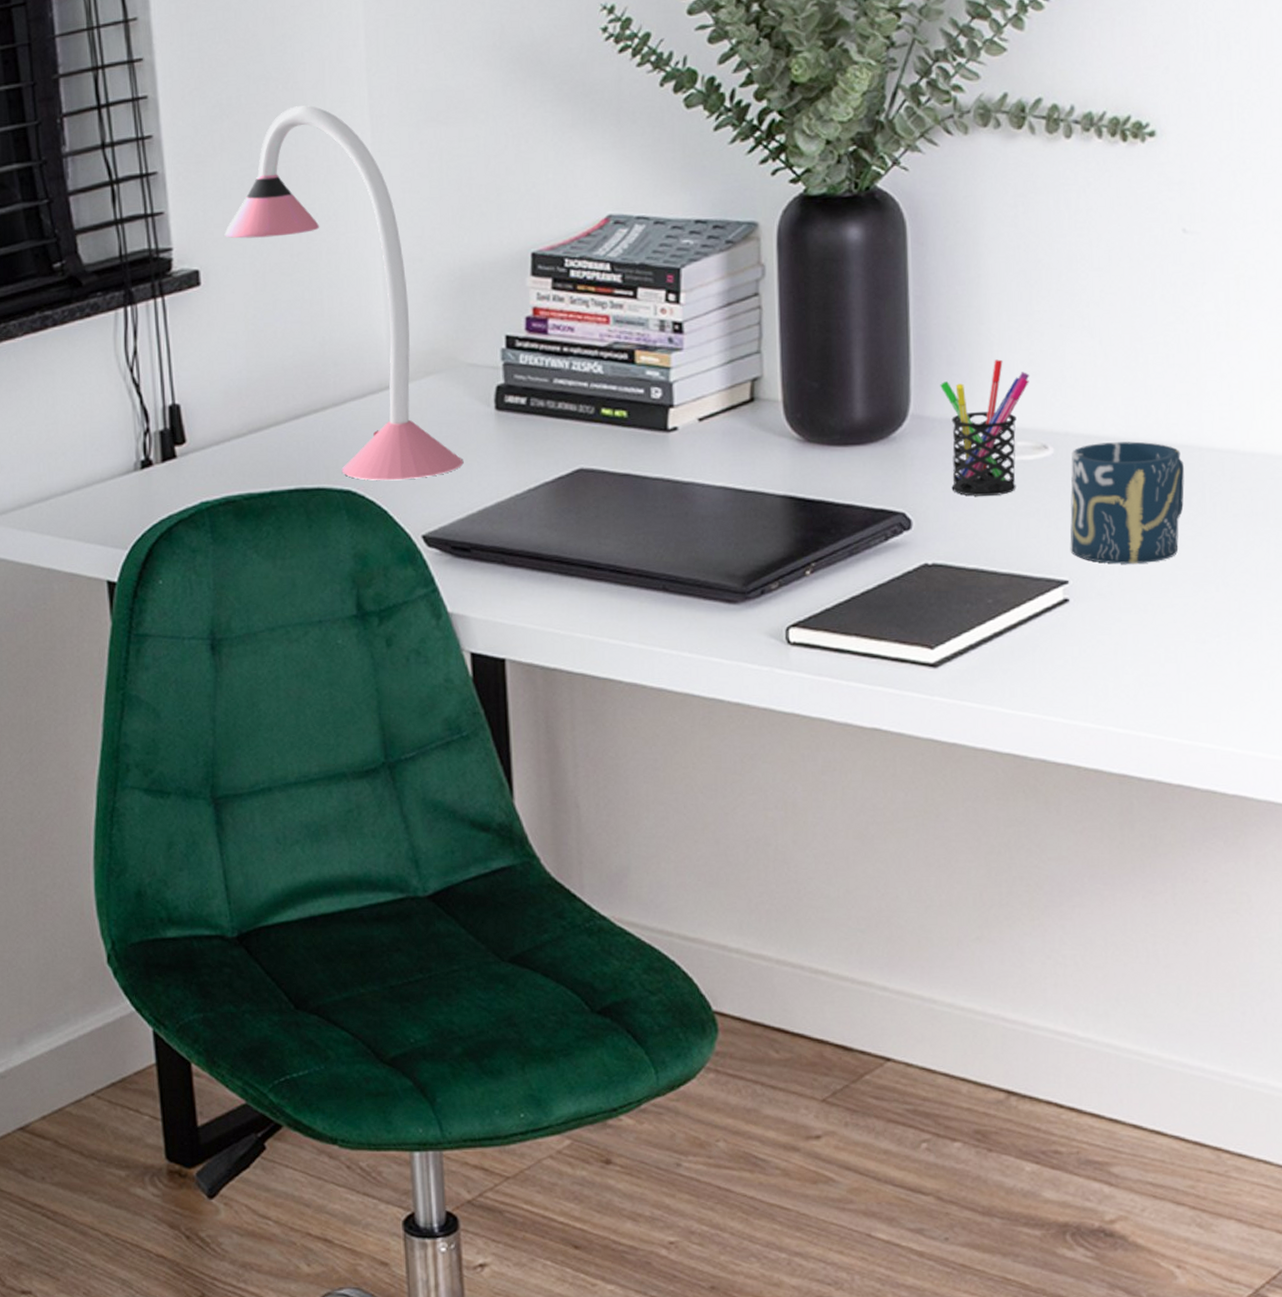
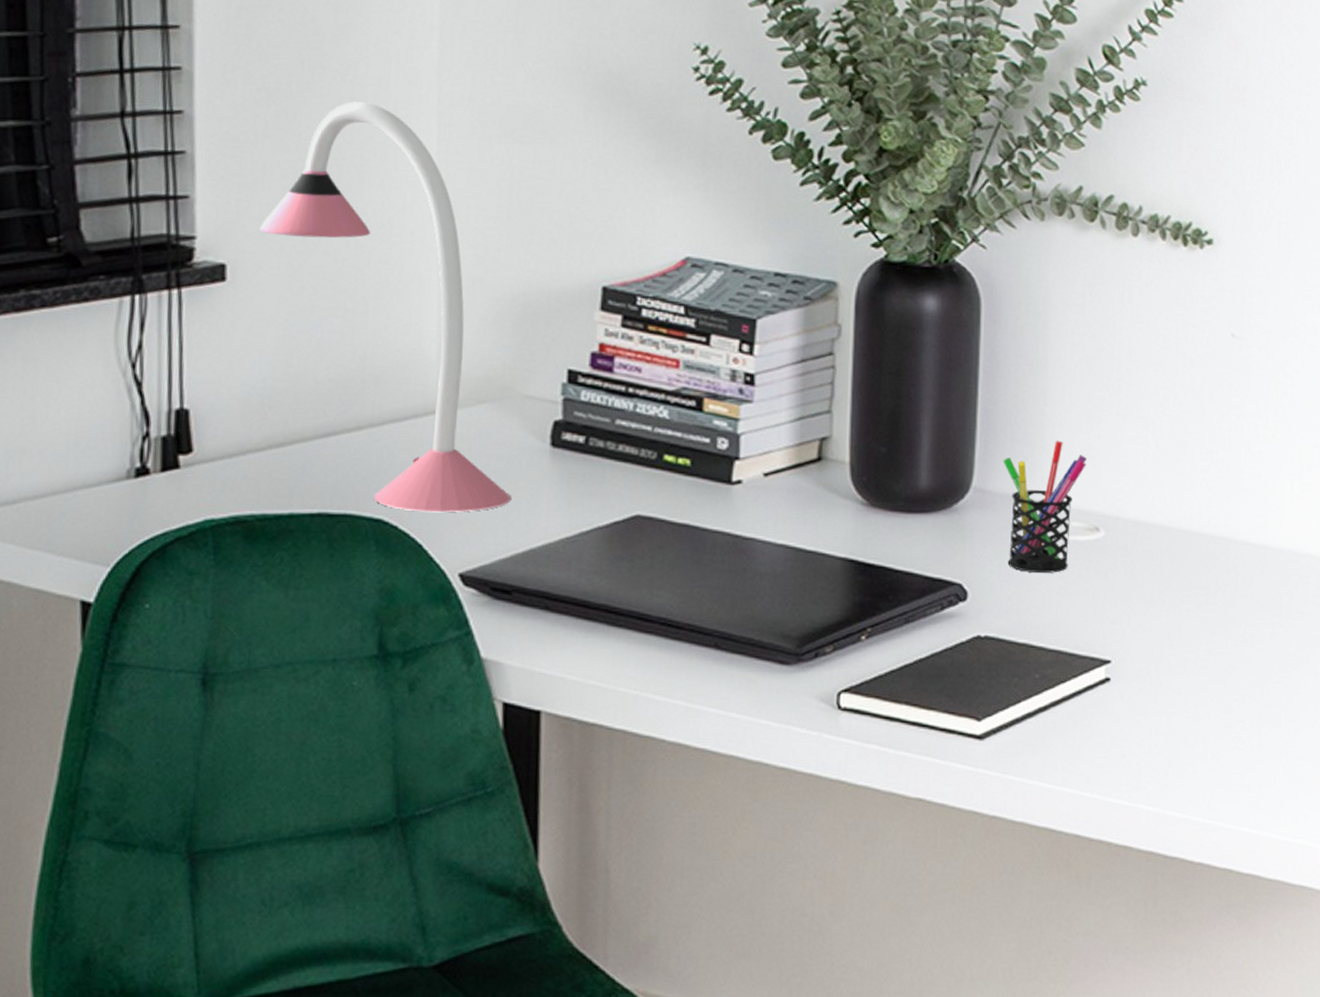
cup: present [1070,441,1184,564] -> none [1114,529,1221,648]

